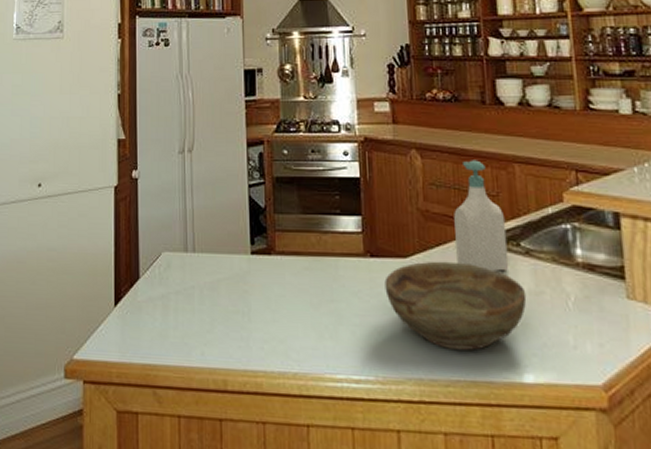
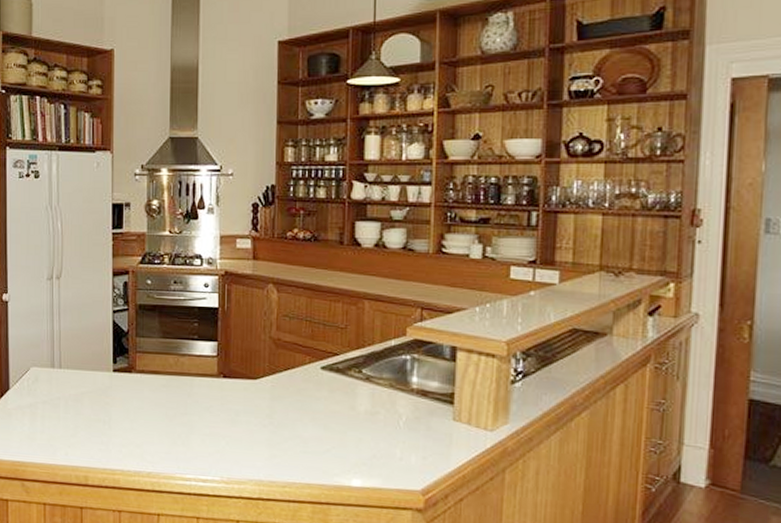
bowl: present [384,261,527,351] -> none [235,383,363,459]
soap bottle: present [454,160,509,271] -> none [302,295,351,394]

